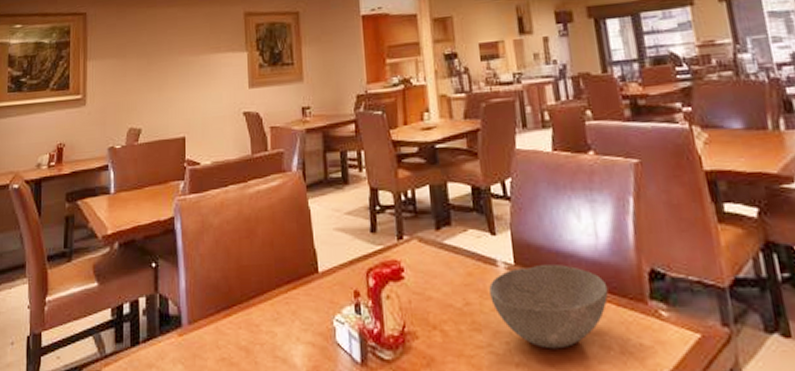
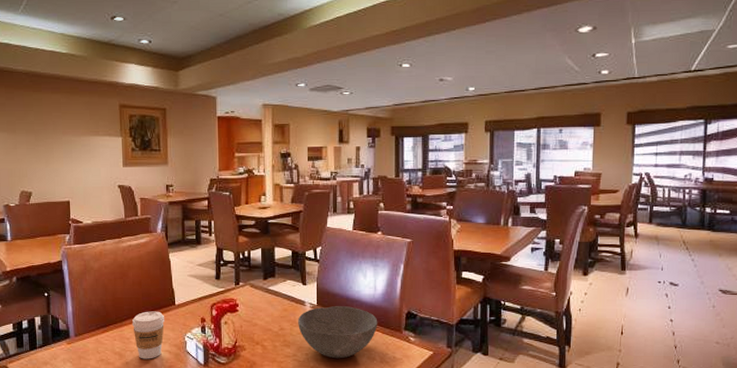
coffee cup: none [262,283,305,357] -> present [132,311,164,359]

